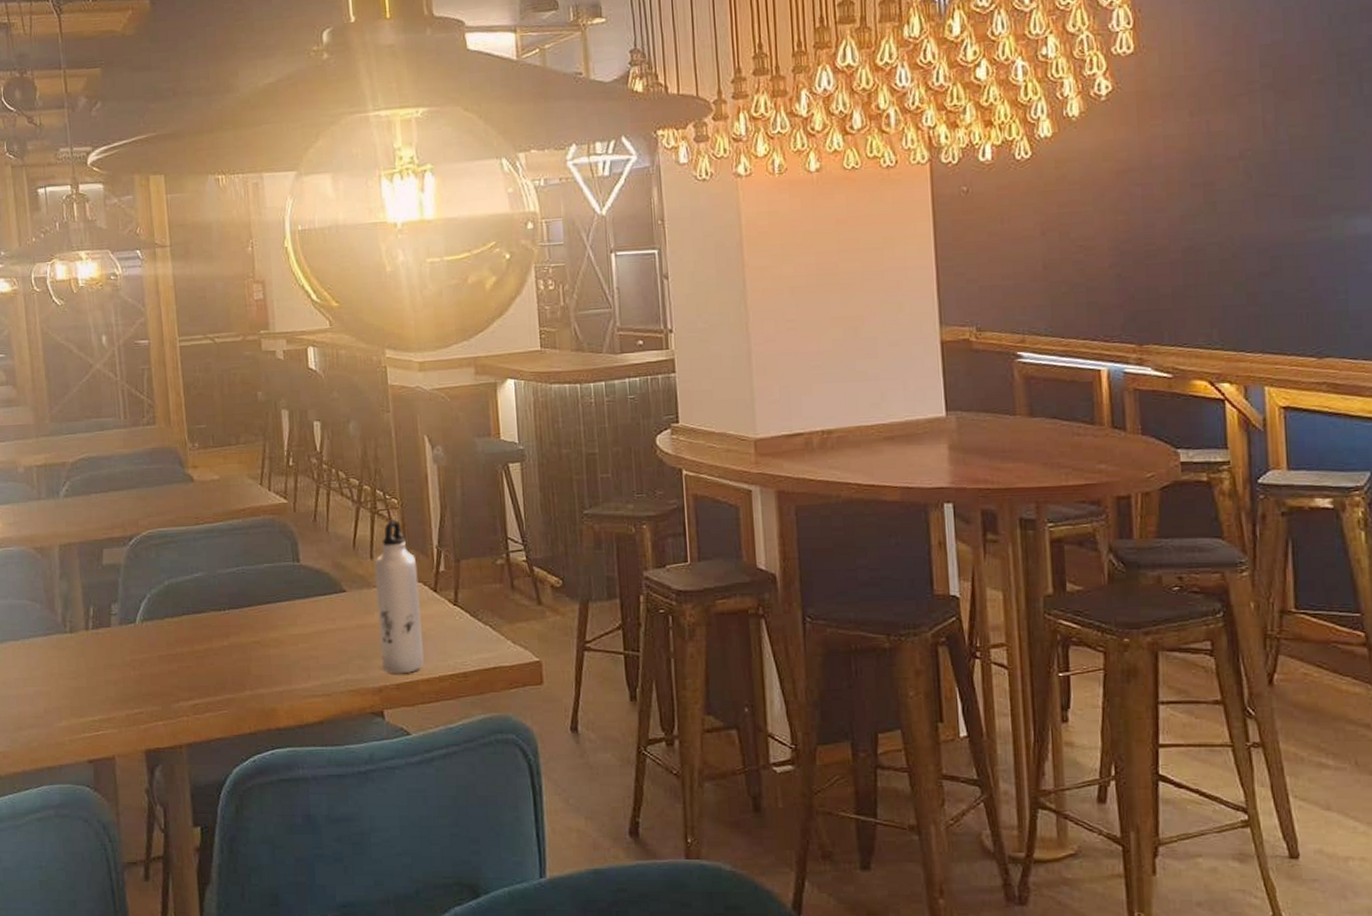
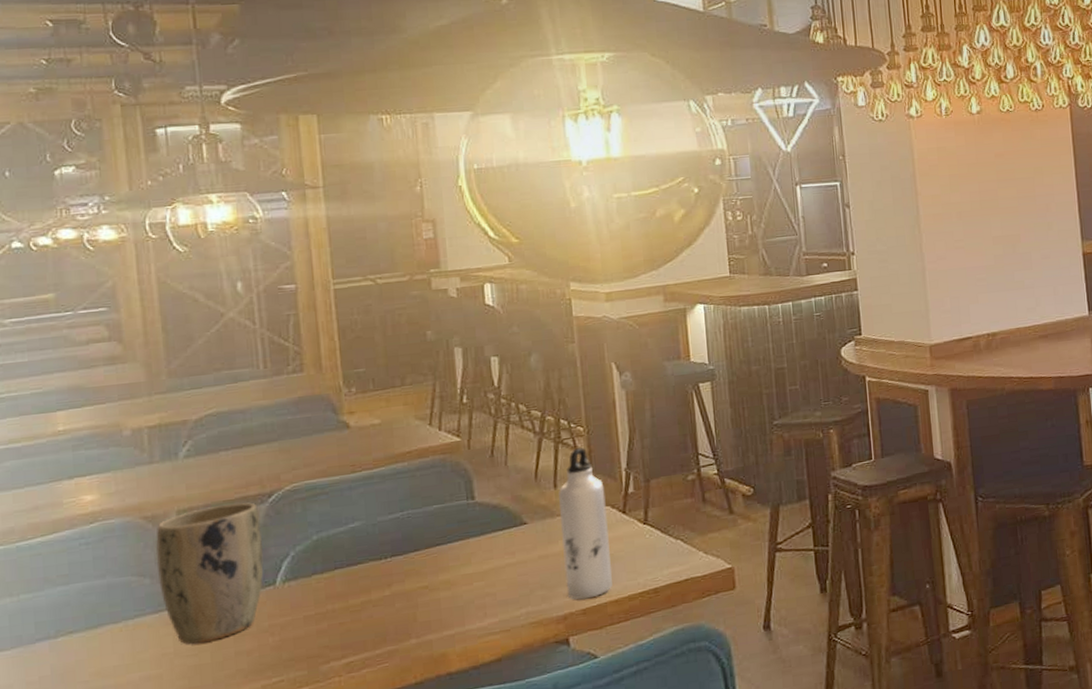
plant pot: none [44,543,126,667] -> present [155,502,264,644]

